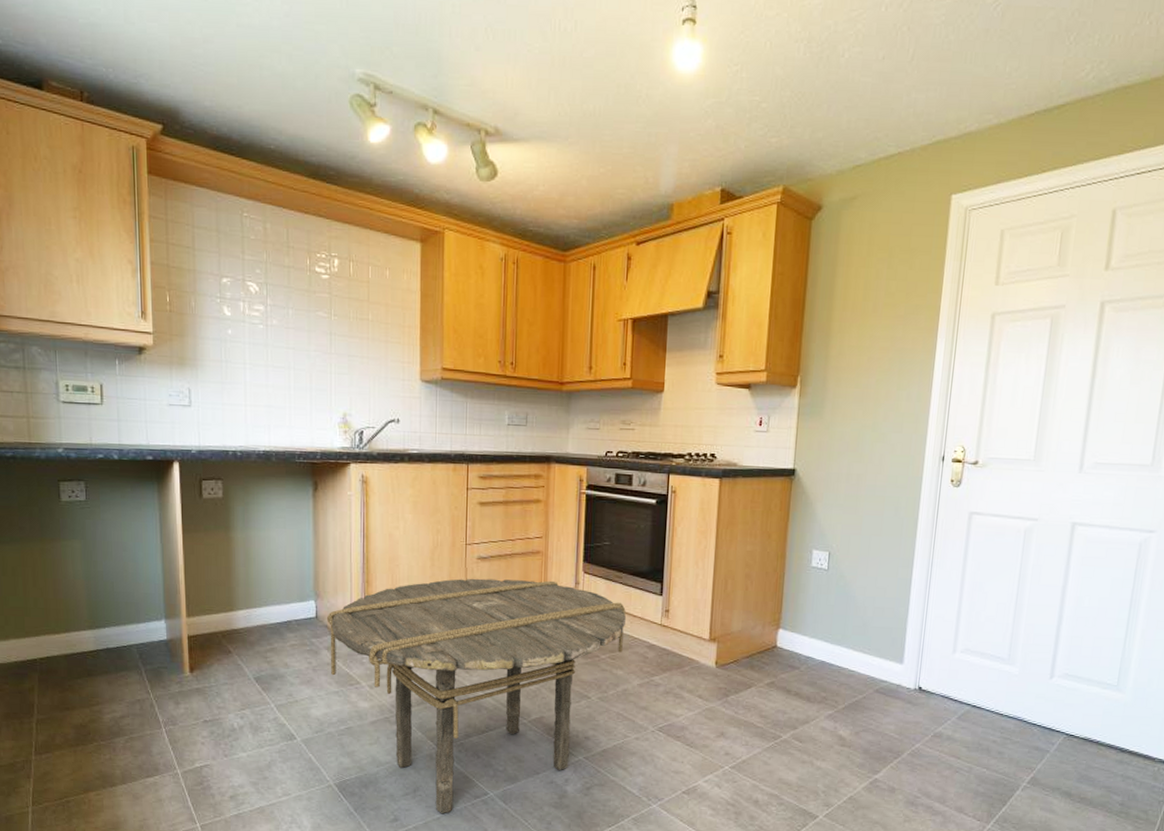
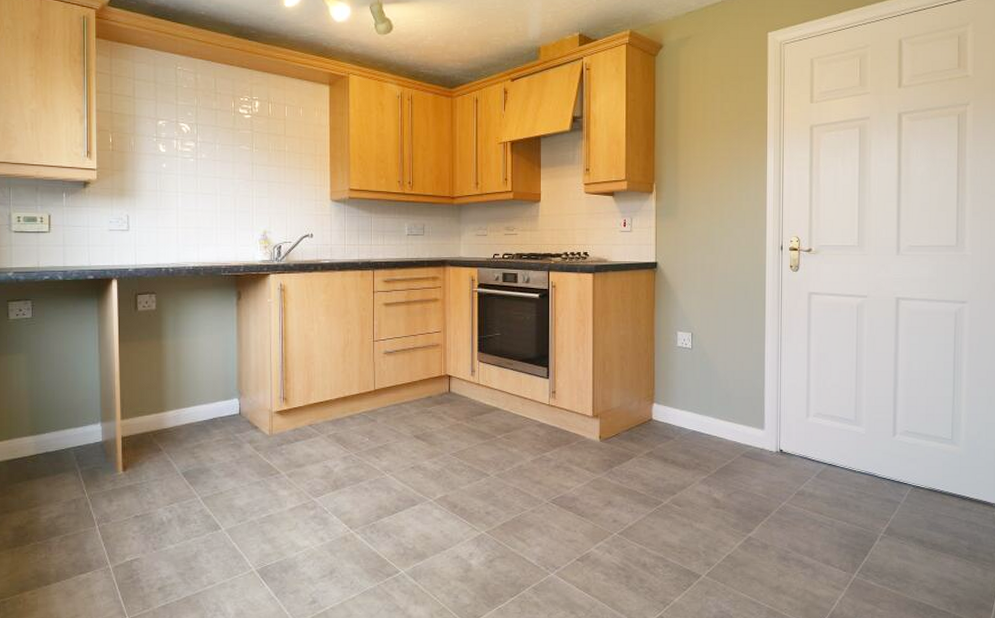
round table: present [326,578,627,814] -> none [248,370,518,594]

